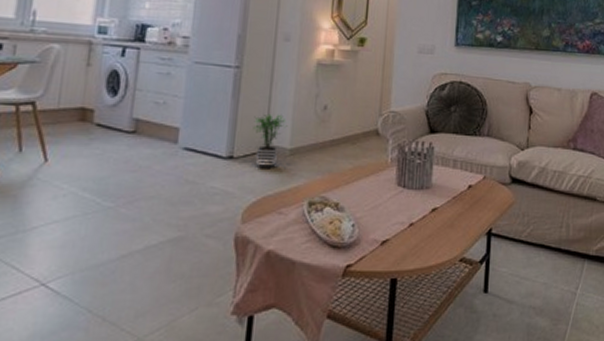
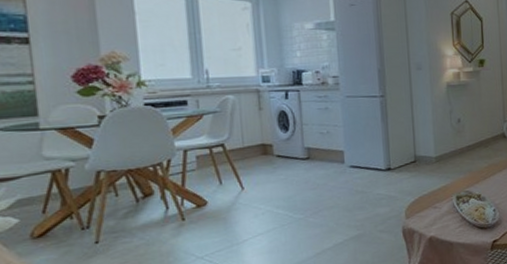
potted plant: present [253,113,288,169] -> none [402,130,431,176]

